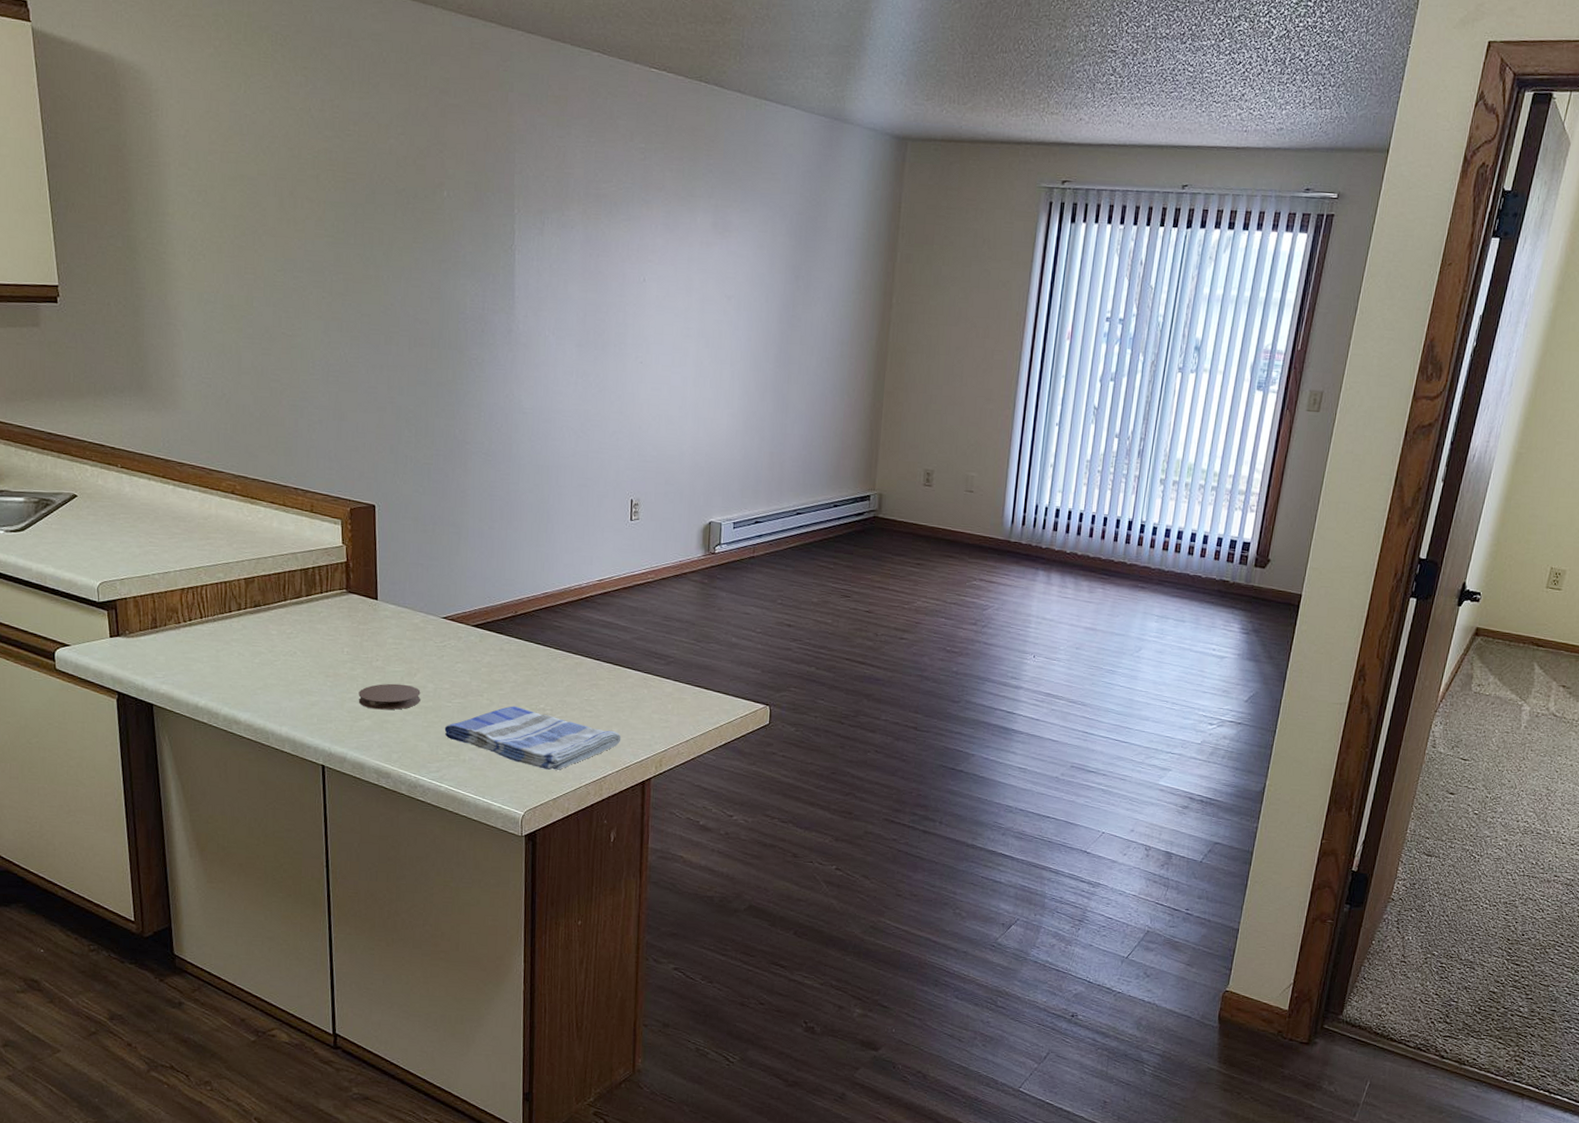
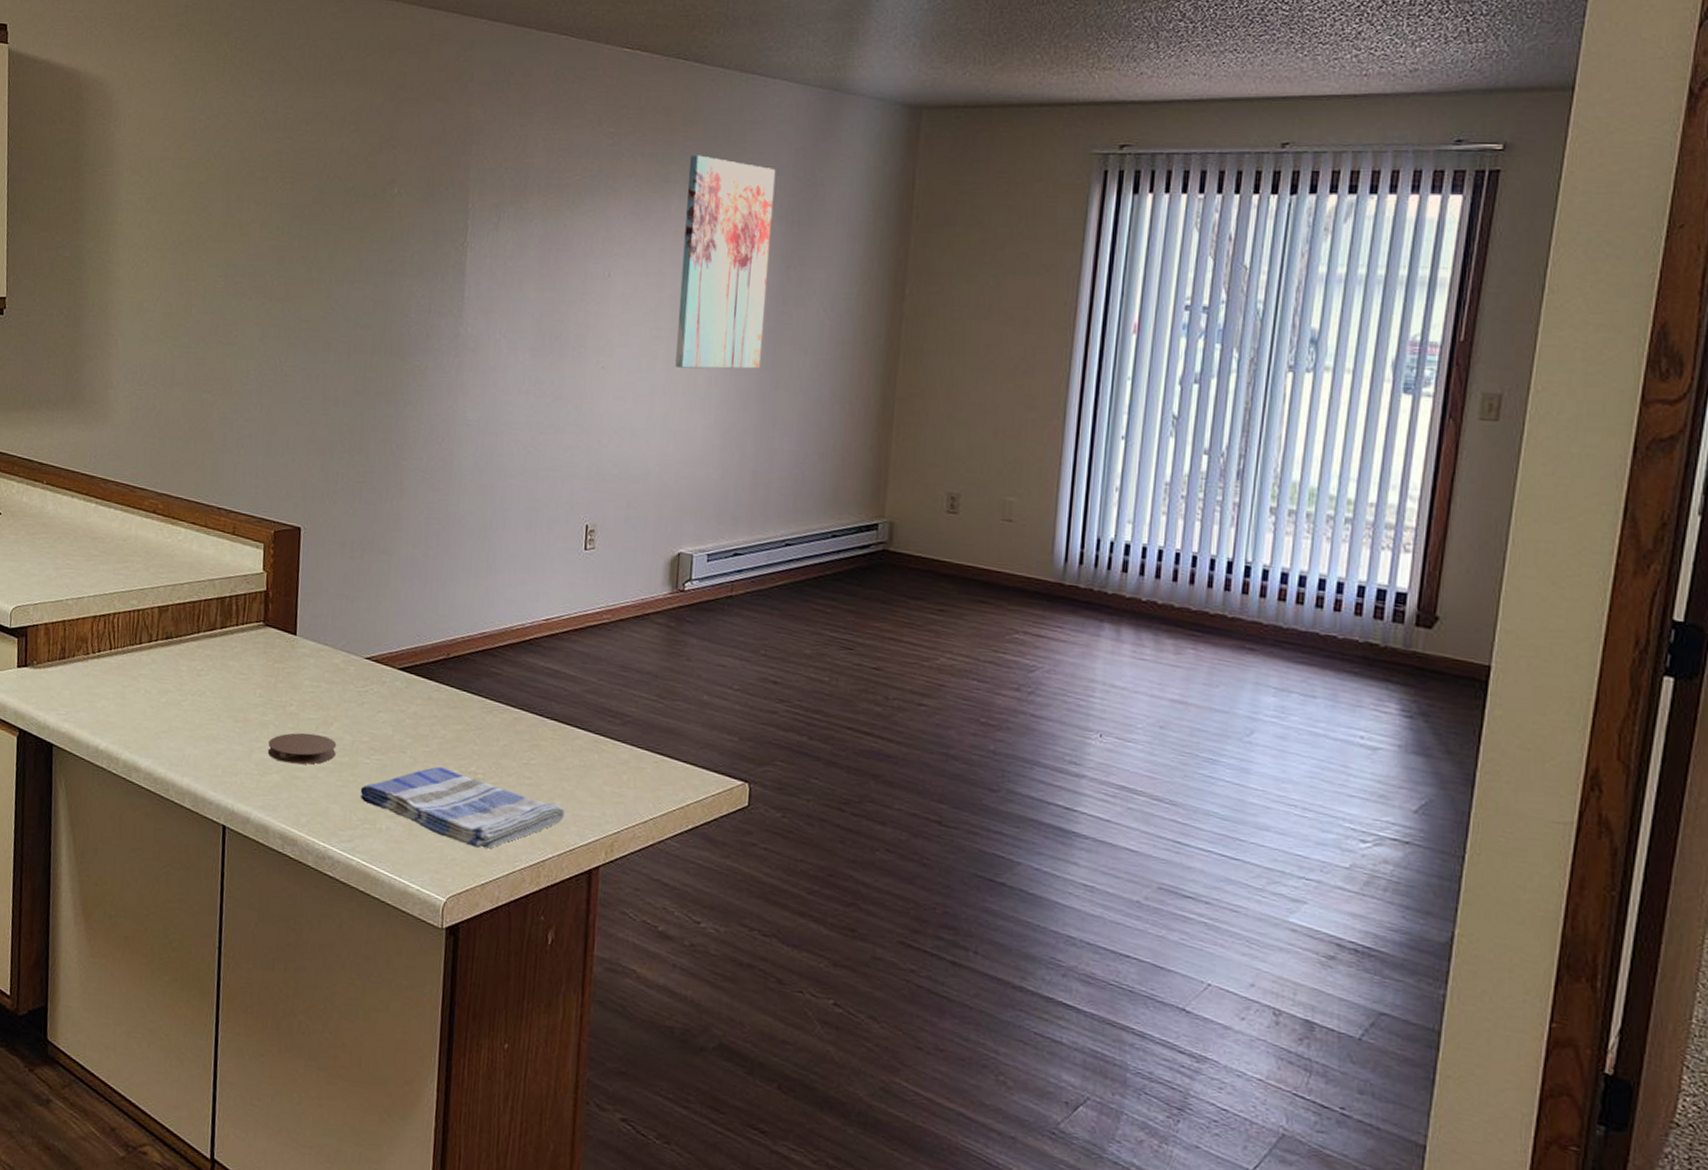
wall art: none [703,172,786,366] -> present [675,155,776,369]

